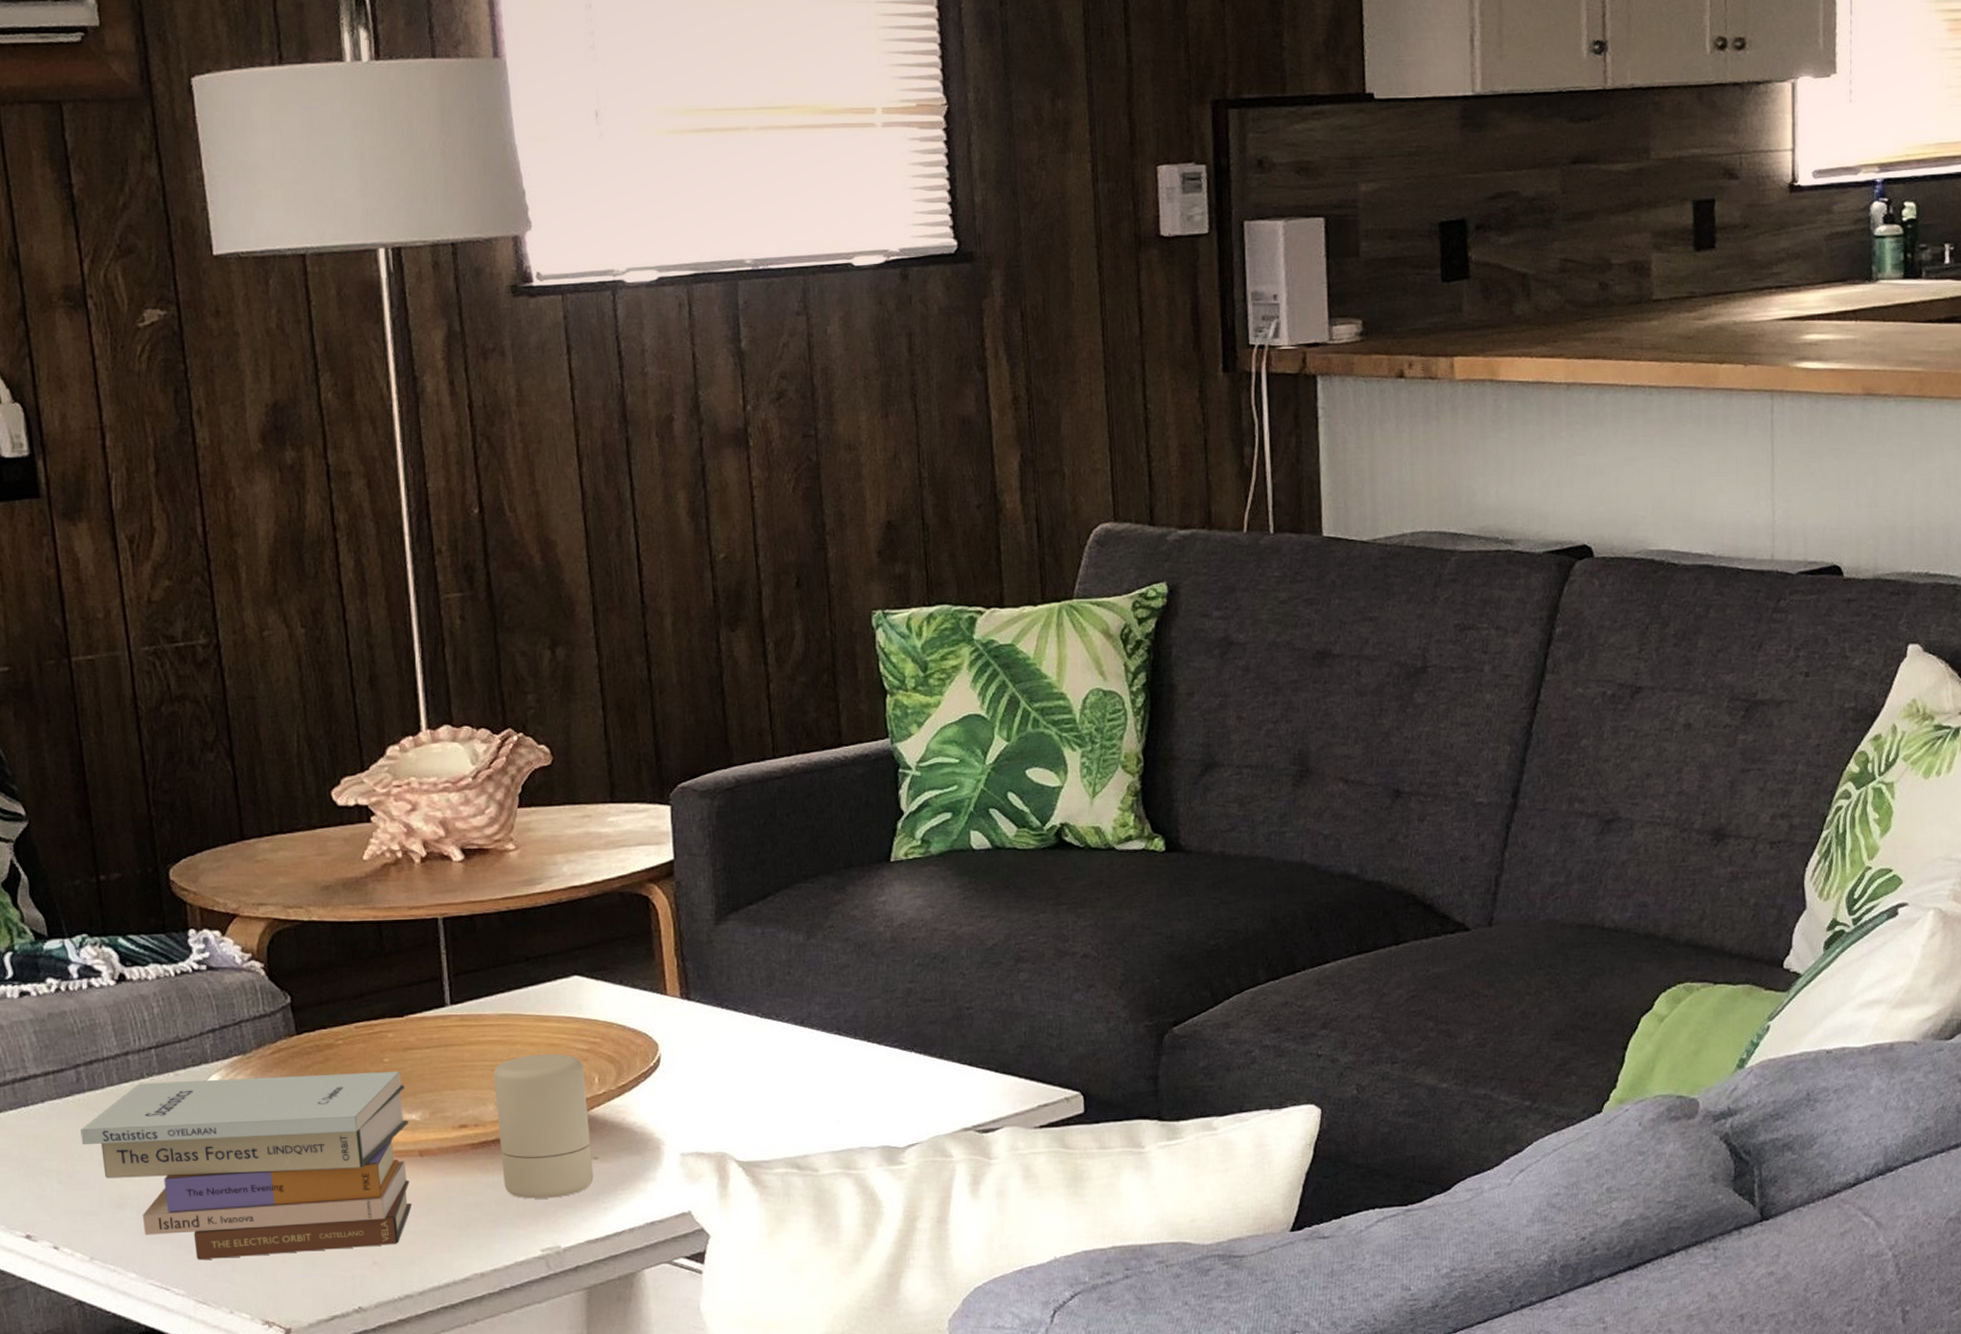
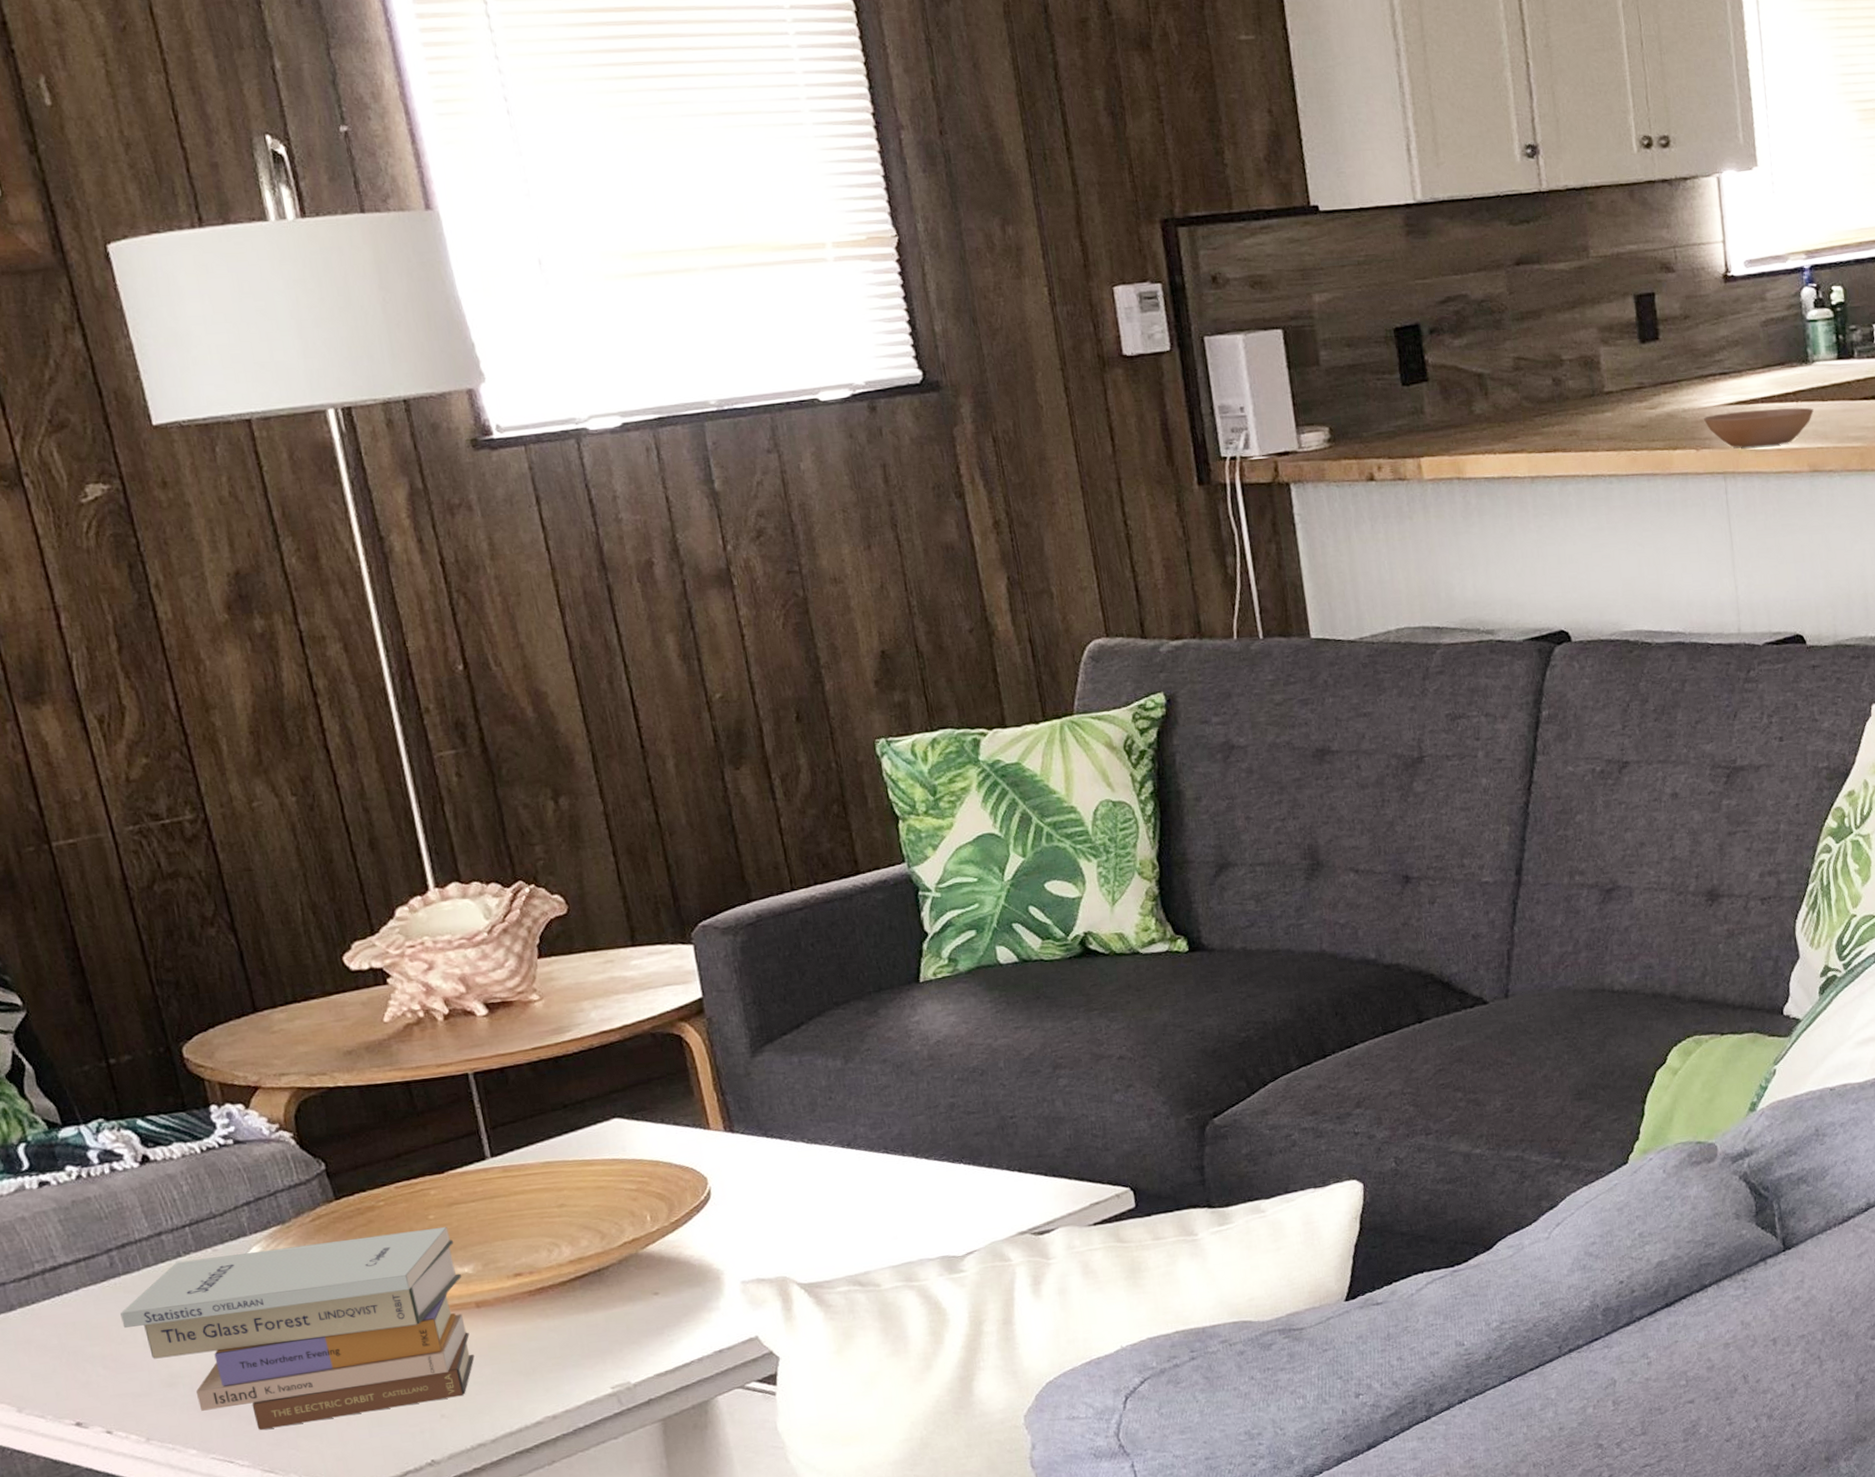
candle: present [493,1053,594,1199] -> none [542,1195,657,1339]
bowl: none [1754,326,1873,366] -> present [1703,407,1814,447]

